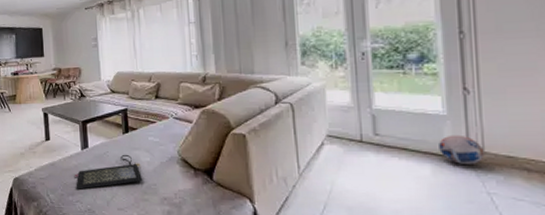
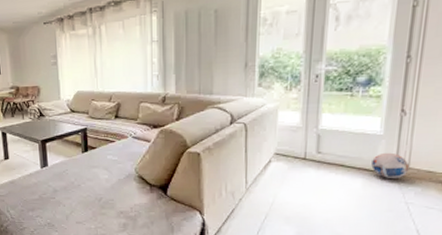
clutch bag: present [74,154,143,190] -> none [34,172,101,205]

